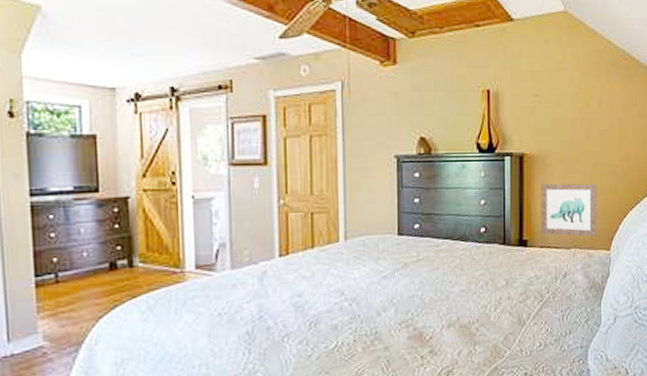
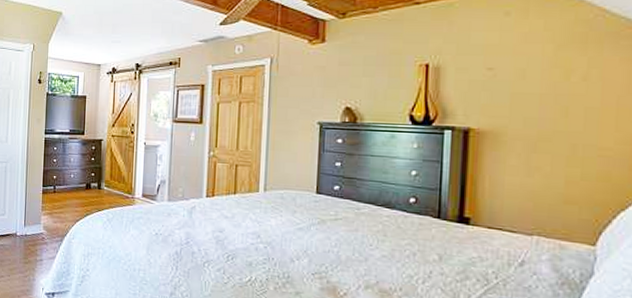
wall art: present [541,183,598,237] -> none [489,161,578,227]

